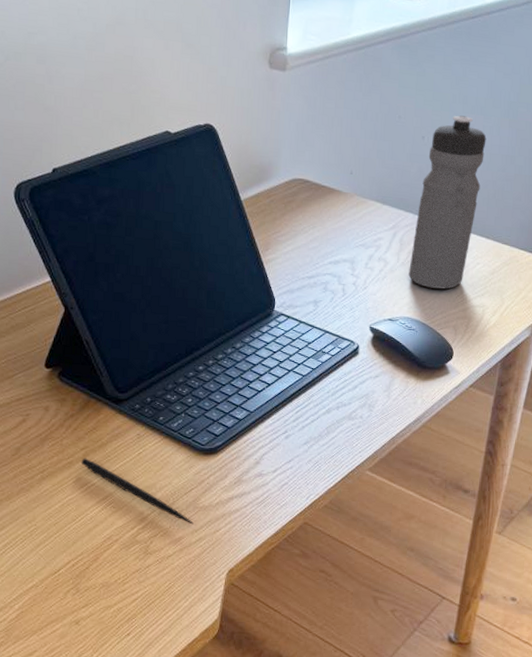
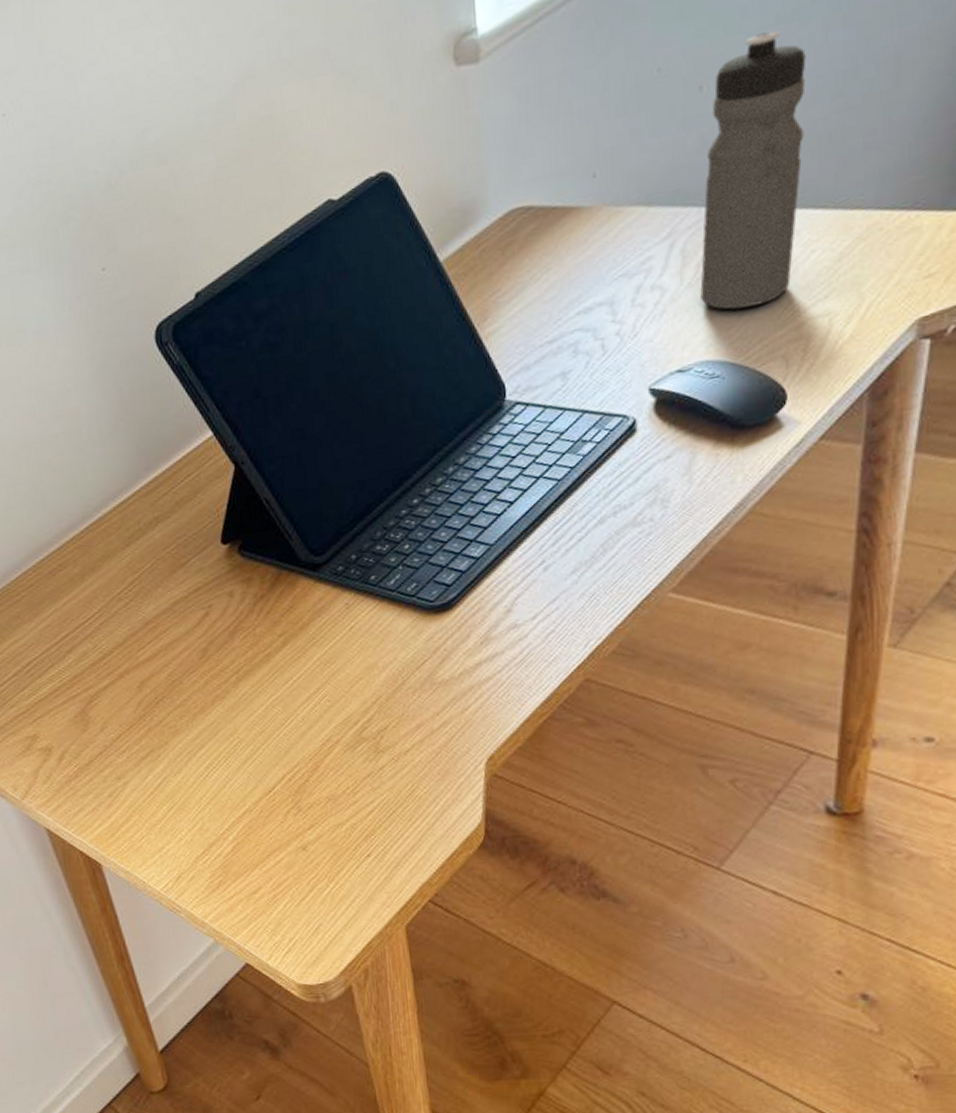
pen: present [81,458,194,525] -> none [281,645,433,707]

